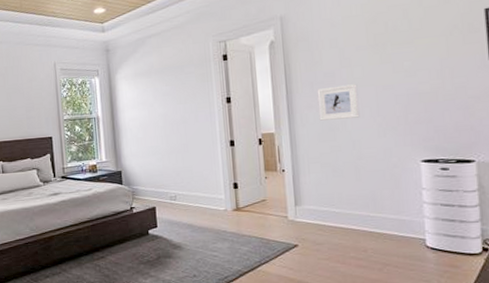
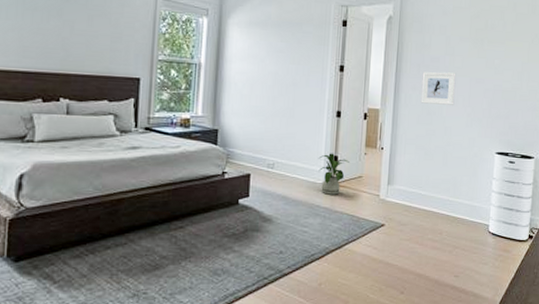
house plant: none [217,180,250,220] -> present [318,153,349,195]

